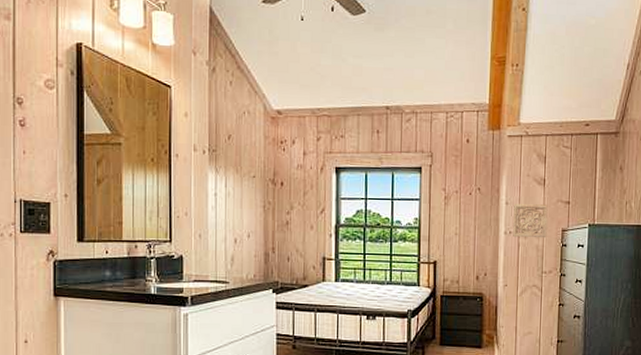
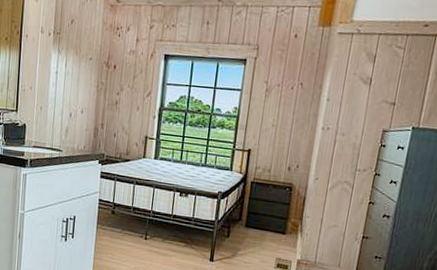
wall ornament: present [513,204,548,238] -> none [330,101,371,137]

